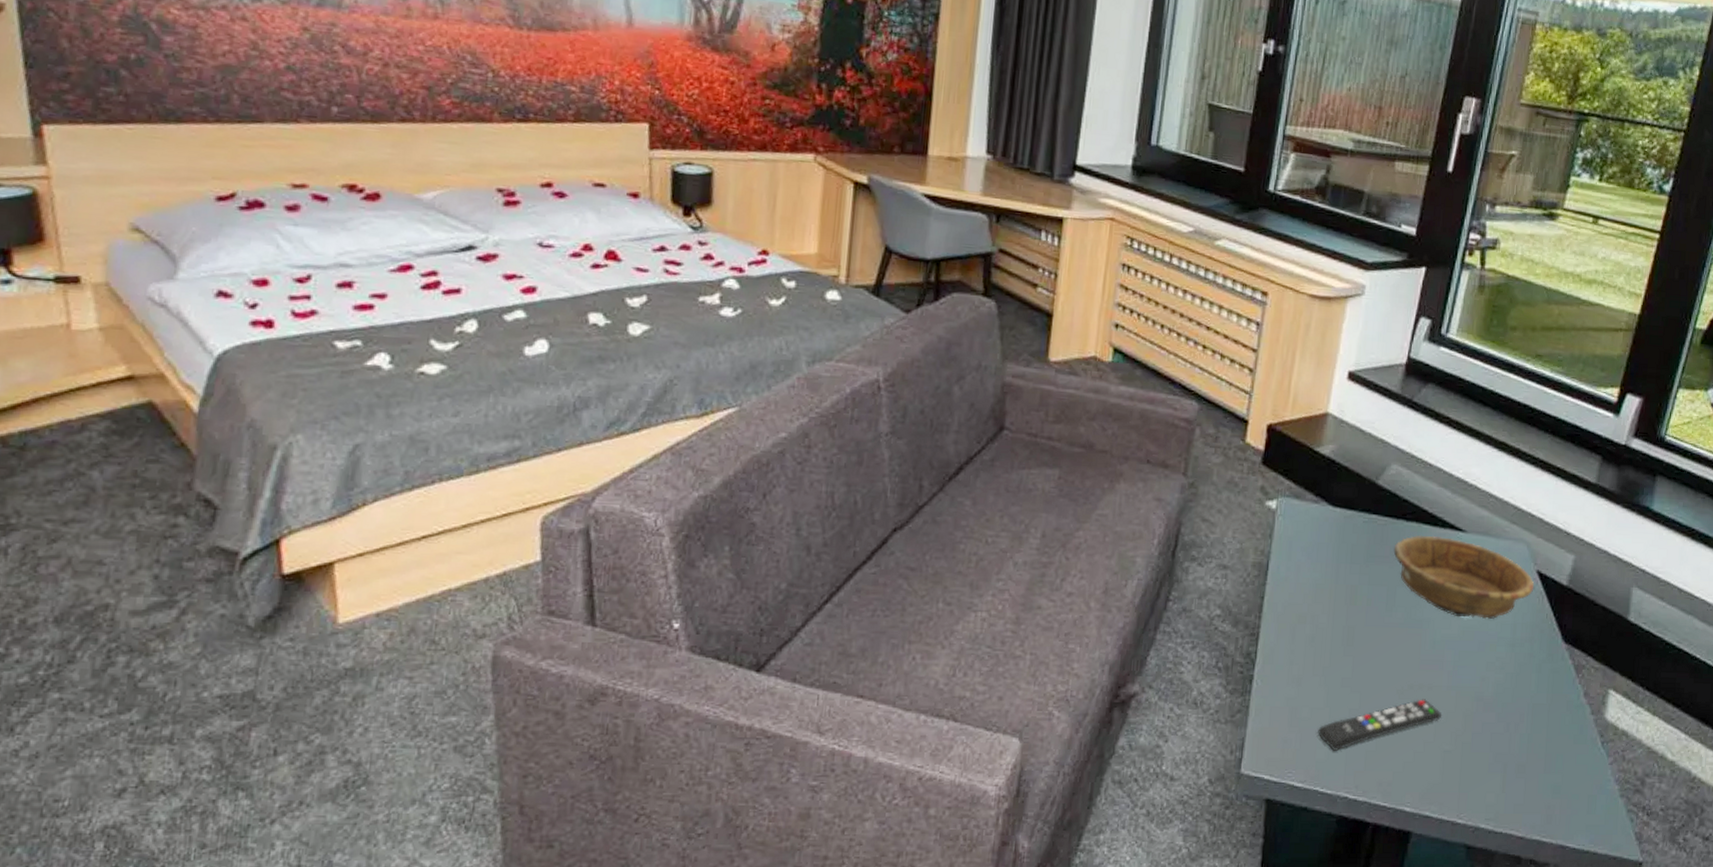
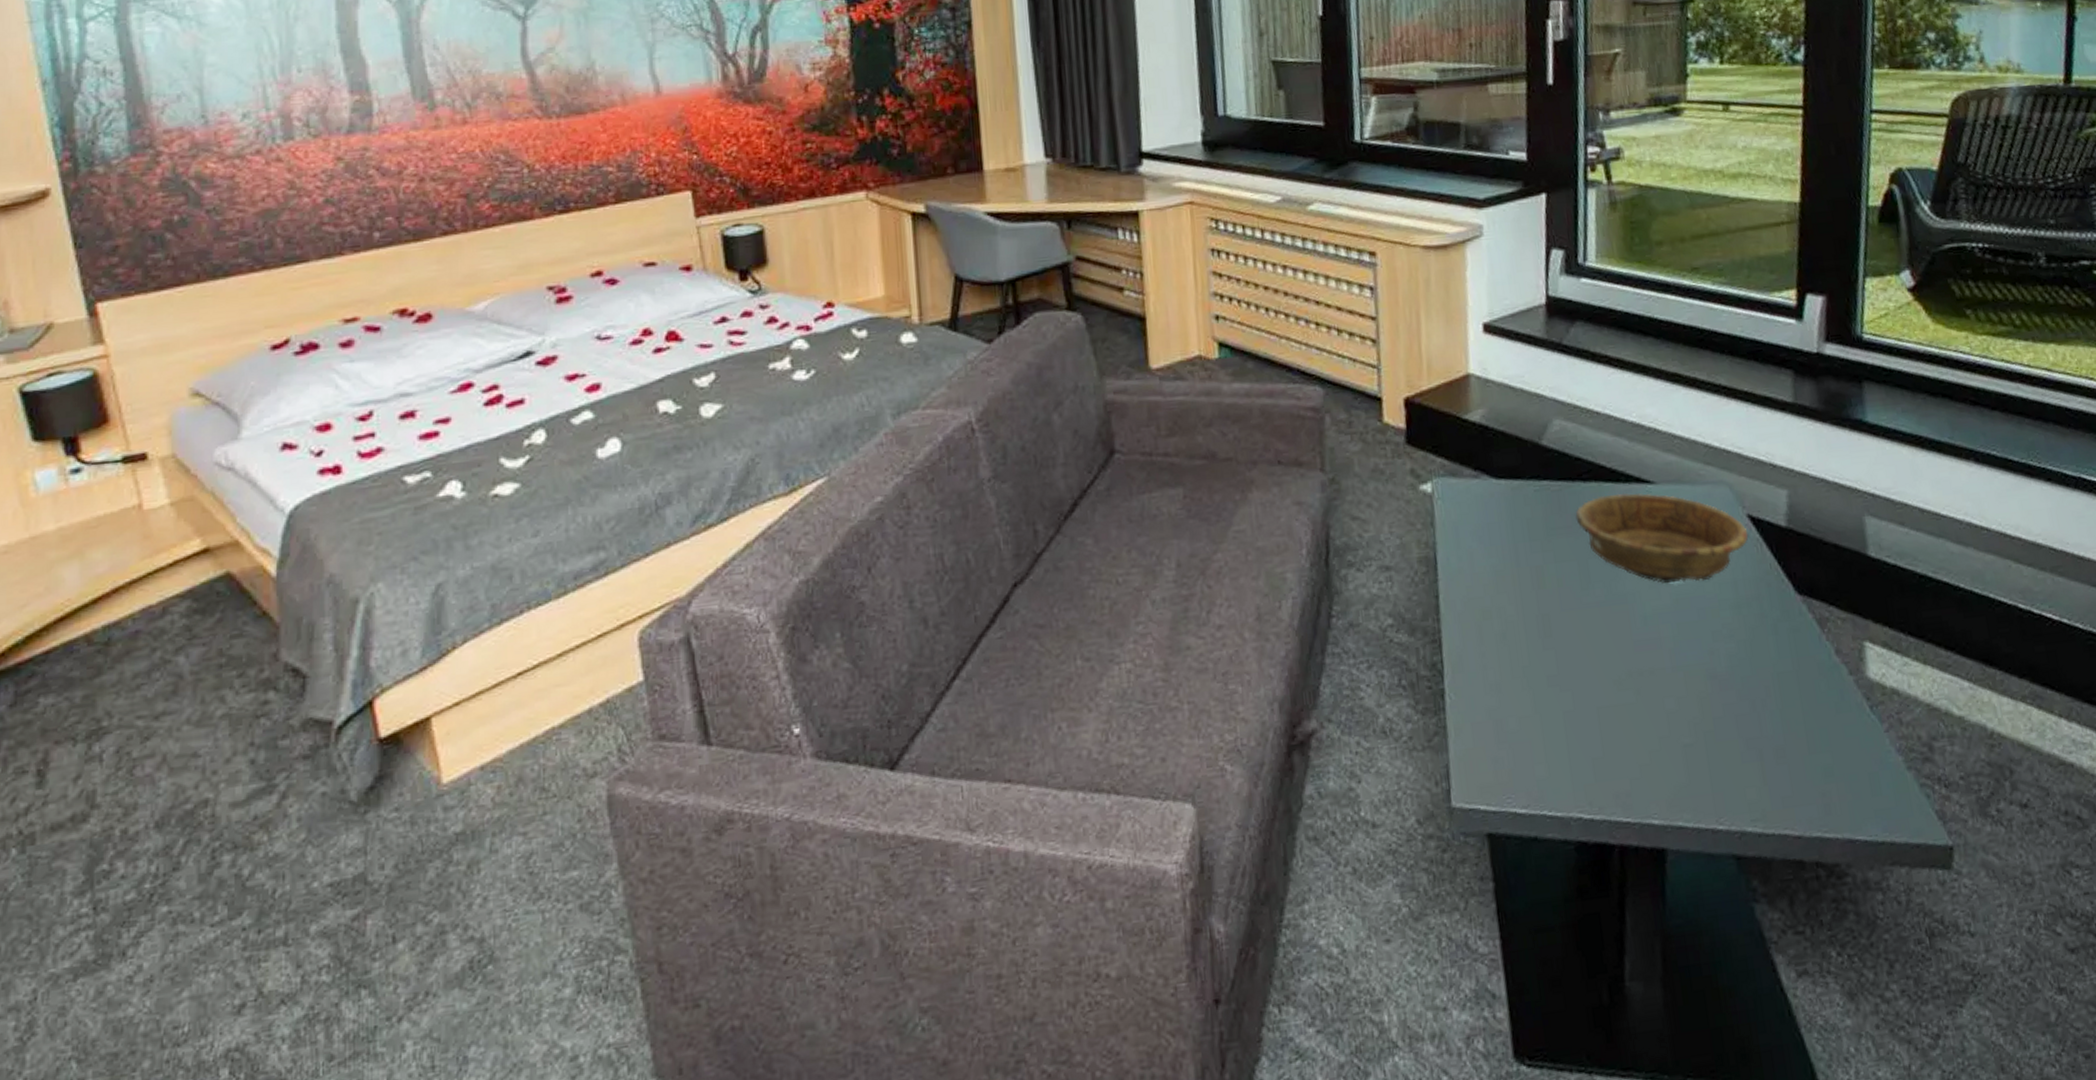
remote control: present [1317,699,1442,751] -> none [1531,686,1673,764]

